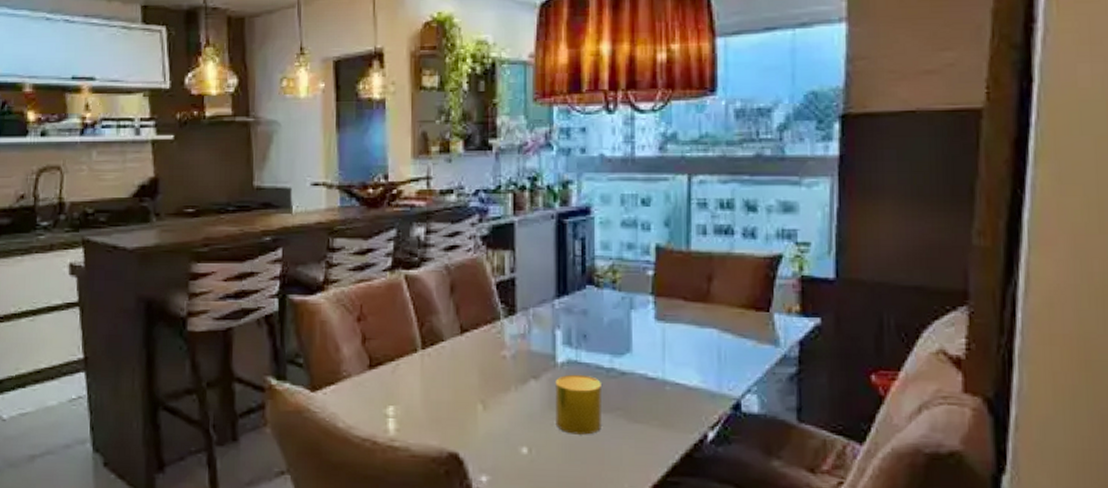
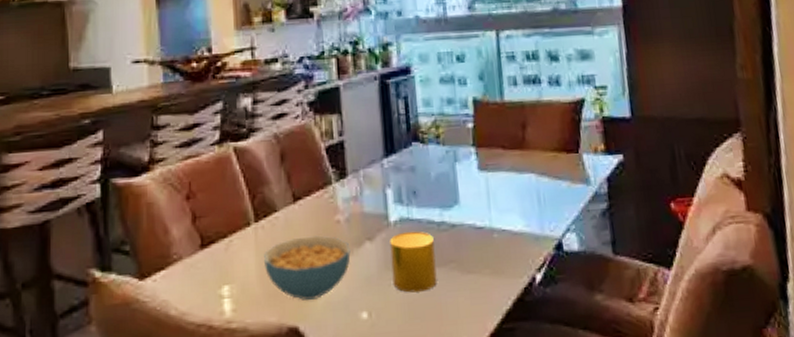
cereal bowl: none [429,368,515,429] -> present [264,235,351,300]

